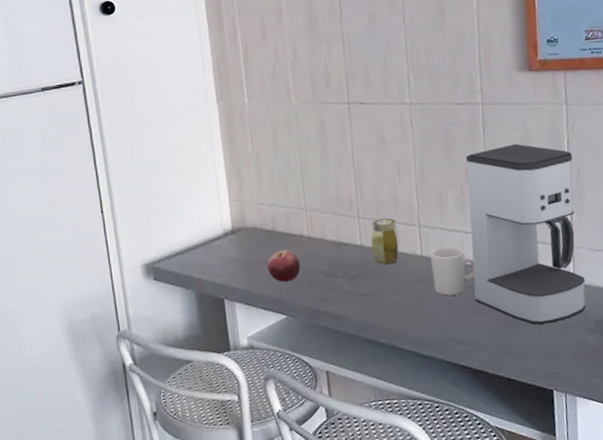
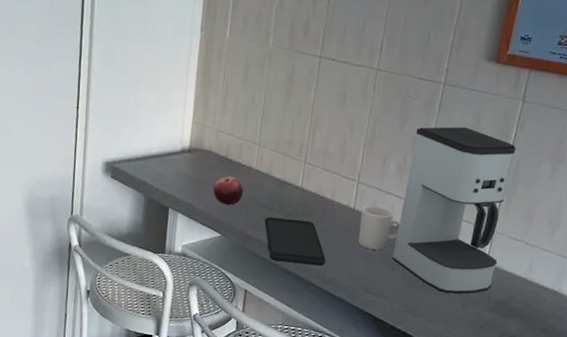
mobile phone: none [330,279,406,332] -> present [264,217,326,266]
jar: present [371,218,400,265] -> none [310,167,339,210]

